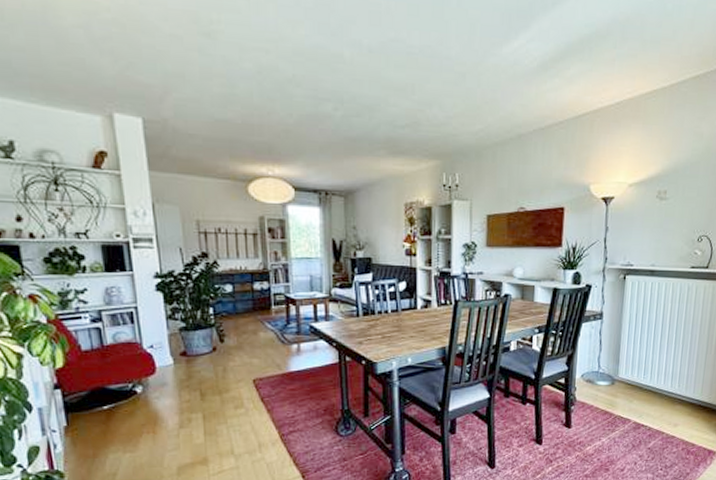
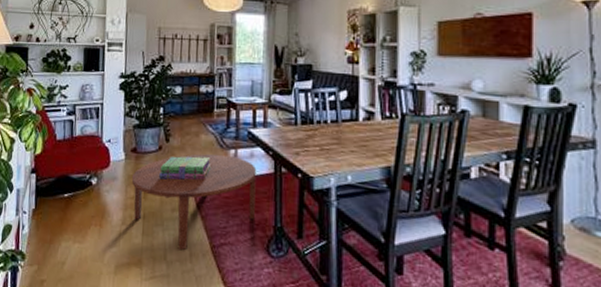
coffee table: none [184,350,323,443] -> present [131,154,257,250]
stack of books: none [216,354,274,380] -> present [159,156,212,181]

